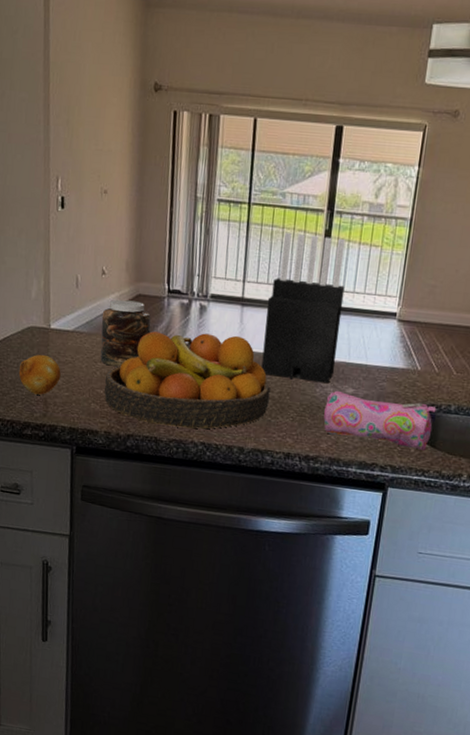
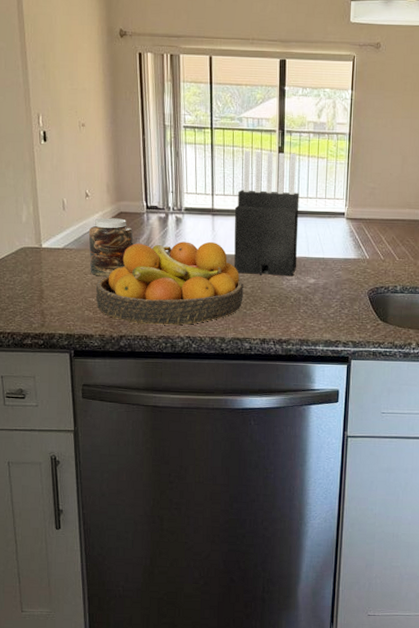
fruit: present [18,354,61,395] -> none [15,271,55,307]
pencil case: present [323,390,437,451] -> none [291,281,385,326]

